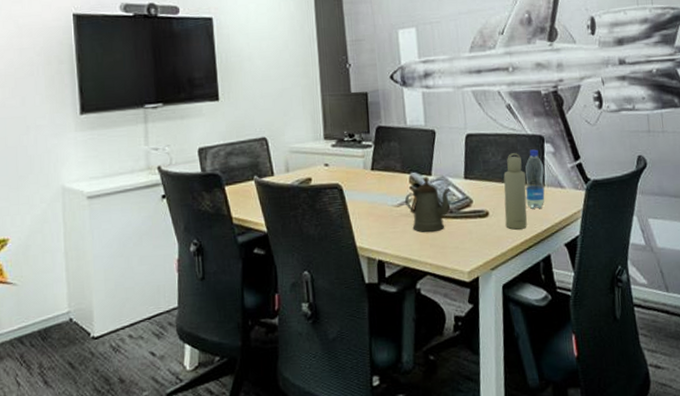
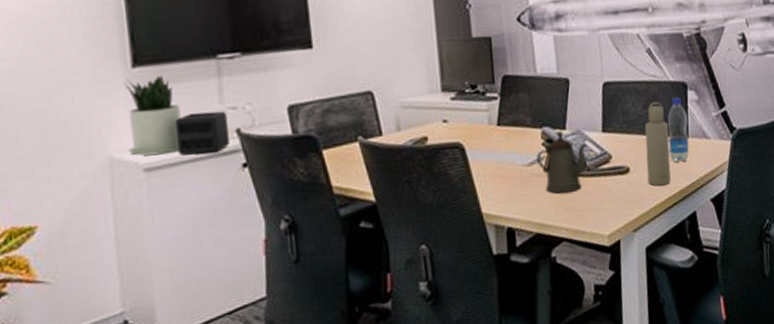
planter: none [74,120,116,187] -> present [124,74,181,157]
desk organizer: none [111,151,153,187] -> present [174,111,230,156]

